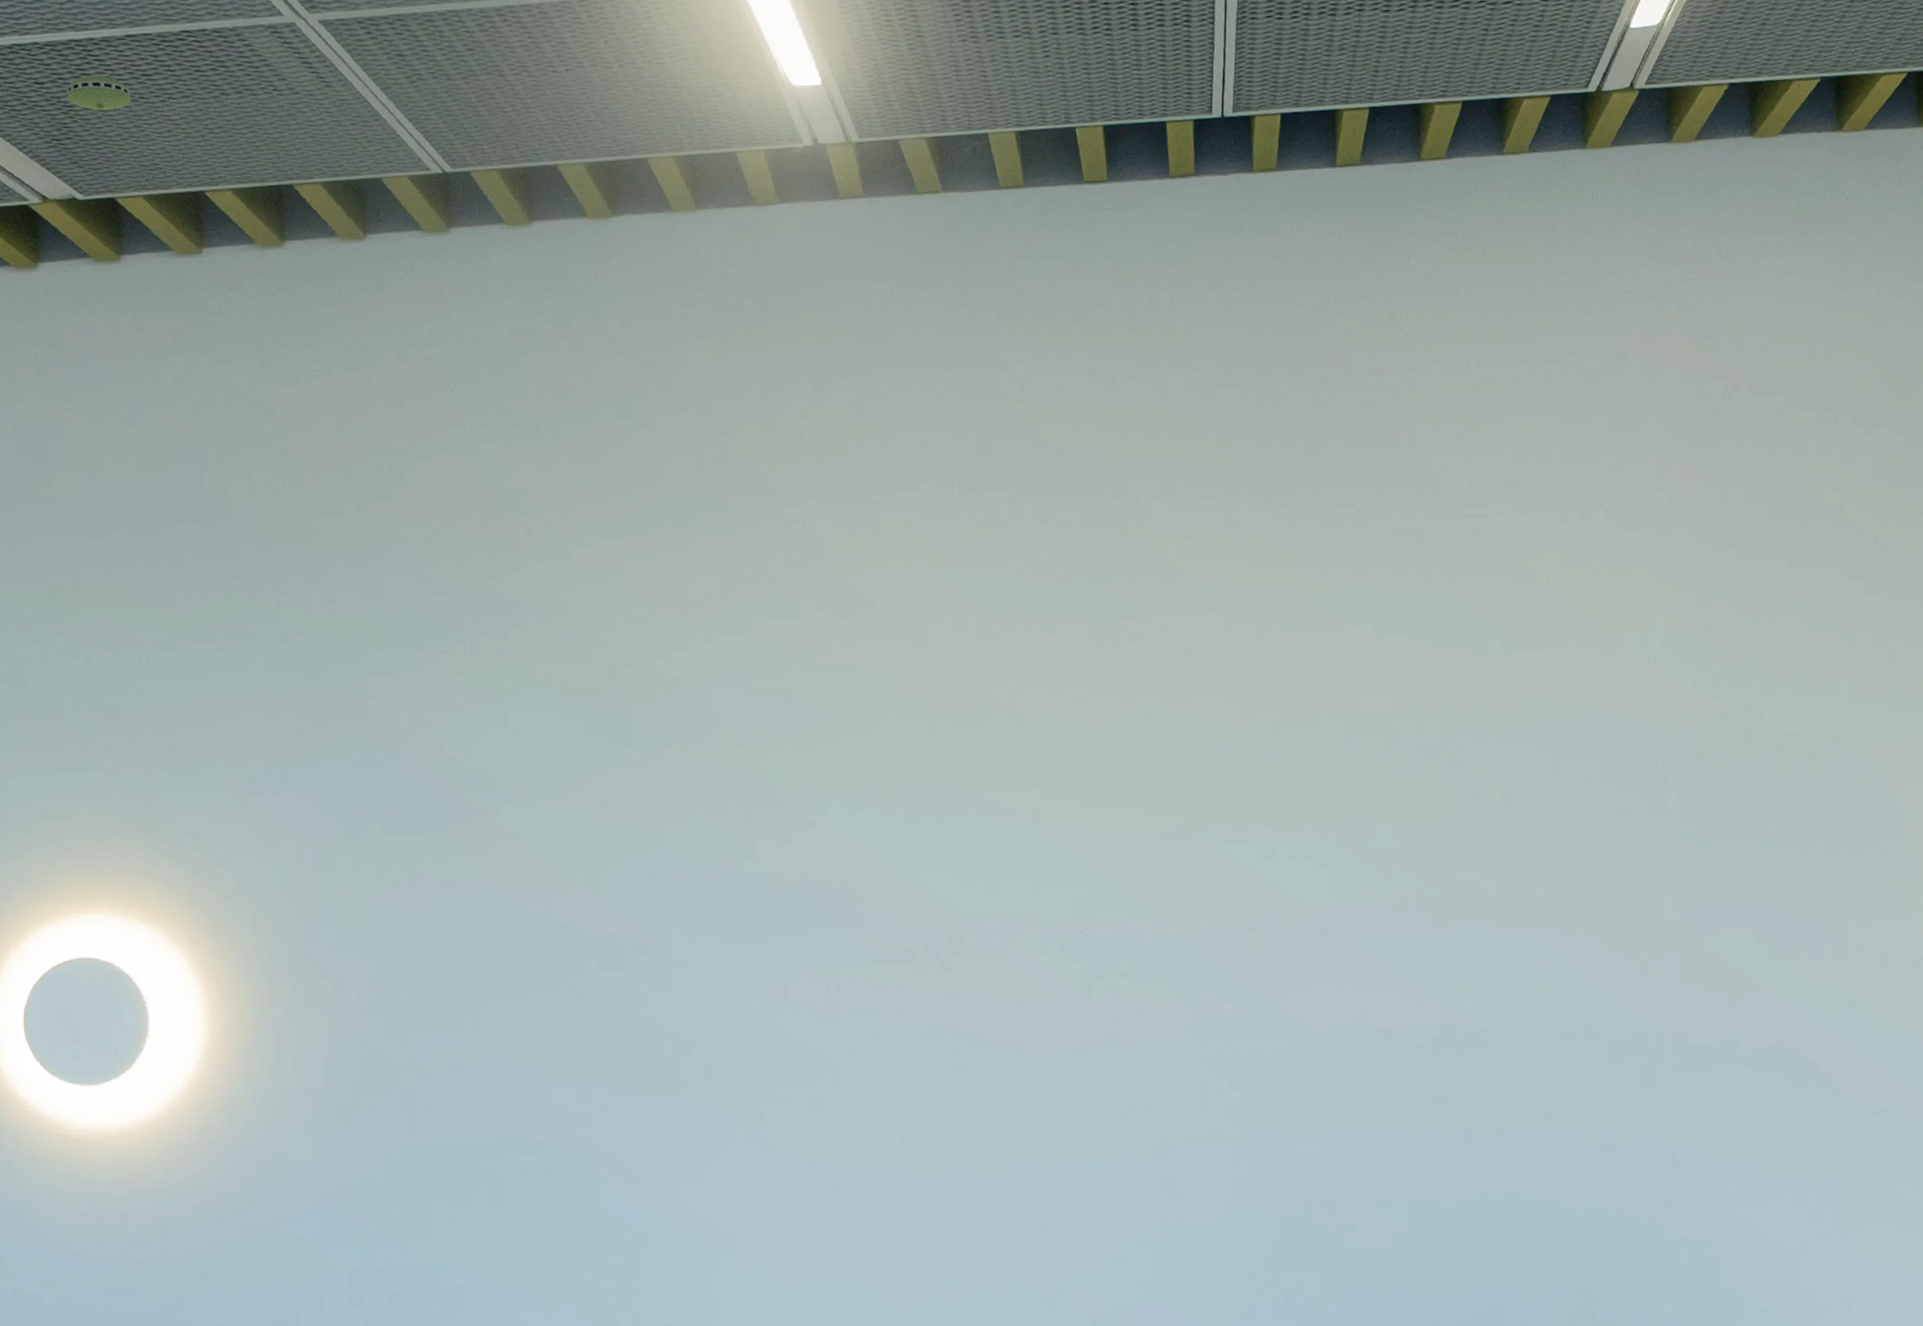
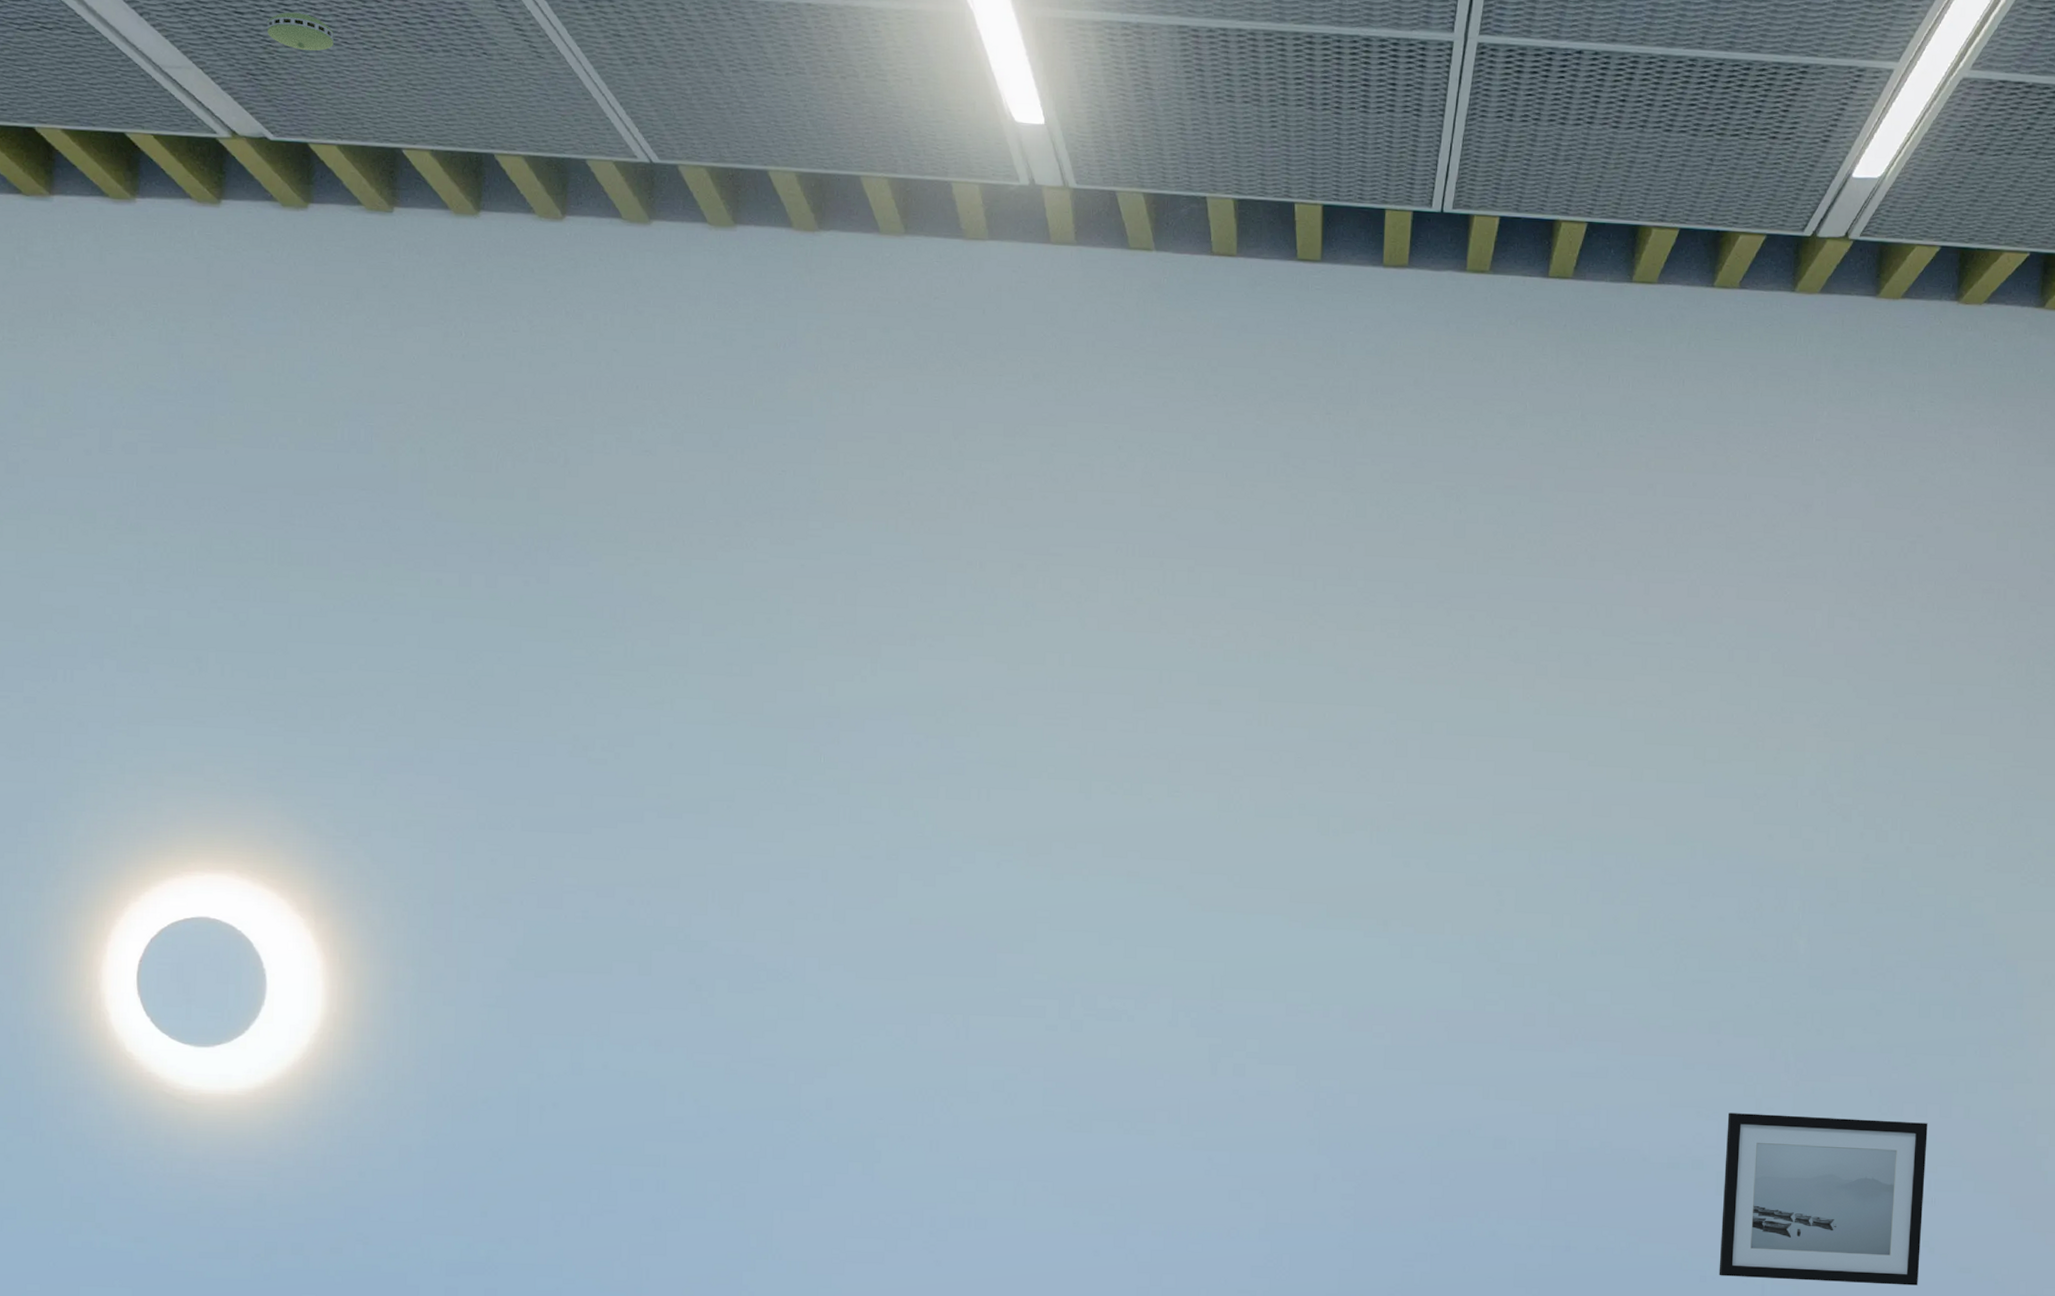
wall art: none [1615,965,1833,1145] -> present [1719,1113,1928,1286]

